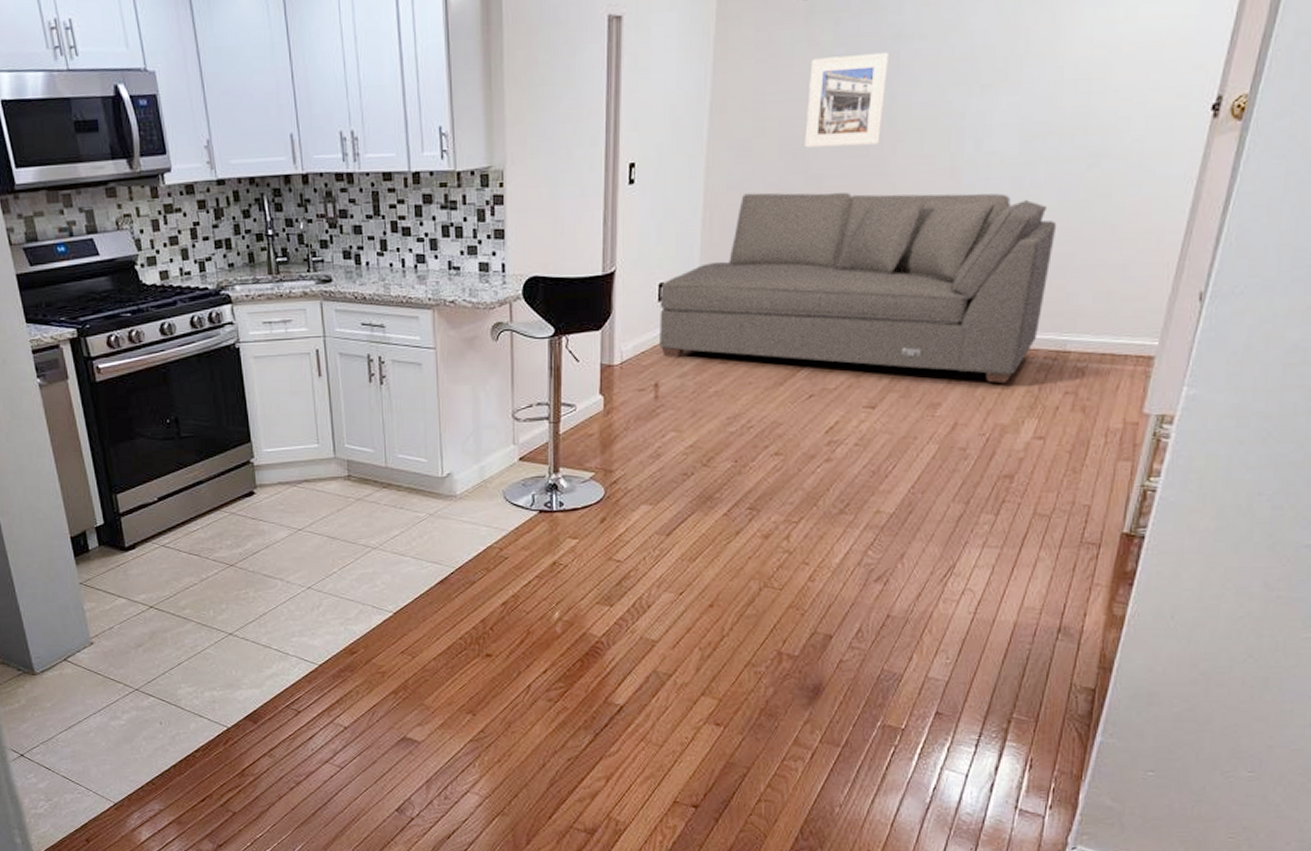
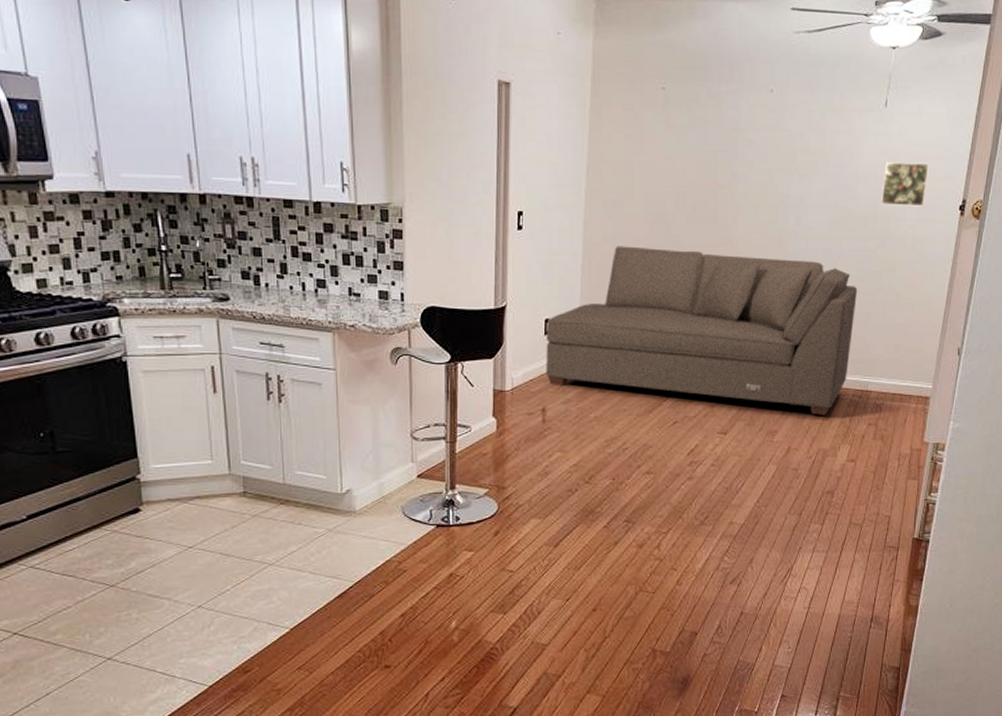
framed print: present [805,52,888,148] -> none [665,138,729,215]
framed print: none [1095,52,1170,114] -> present [881,162,930,207]

